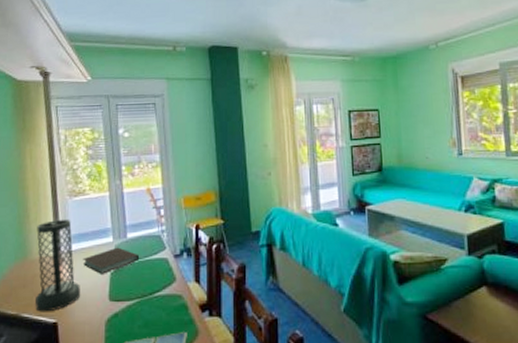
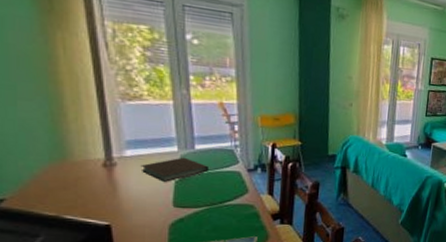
vase: present [35,219,81,312] -> none [78,122,140,215]

